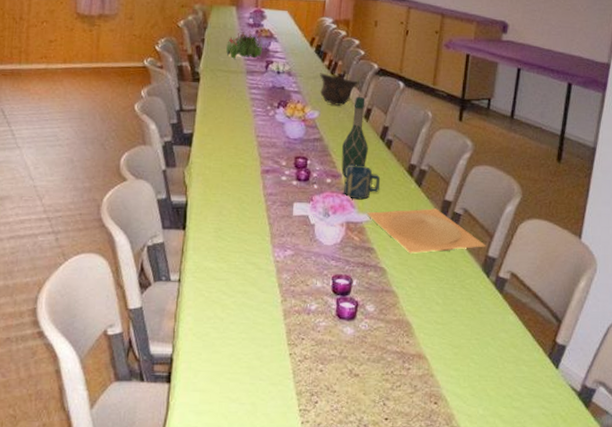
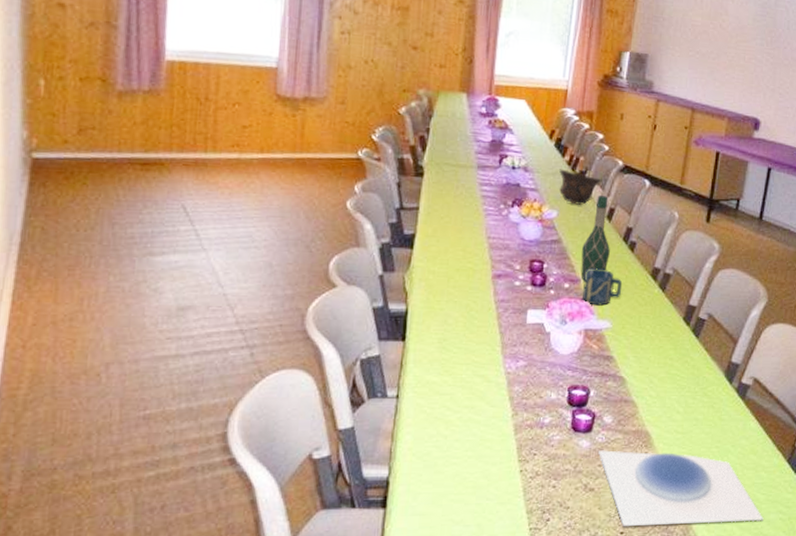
flower arrangement: present [225,30,264,59] -> none [453,120,498,152]
plate: none [361,337,526,415] -> present [597,450,764,526]
plate: present [366,208,486,253] -> none [606,314,730,361]

